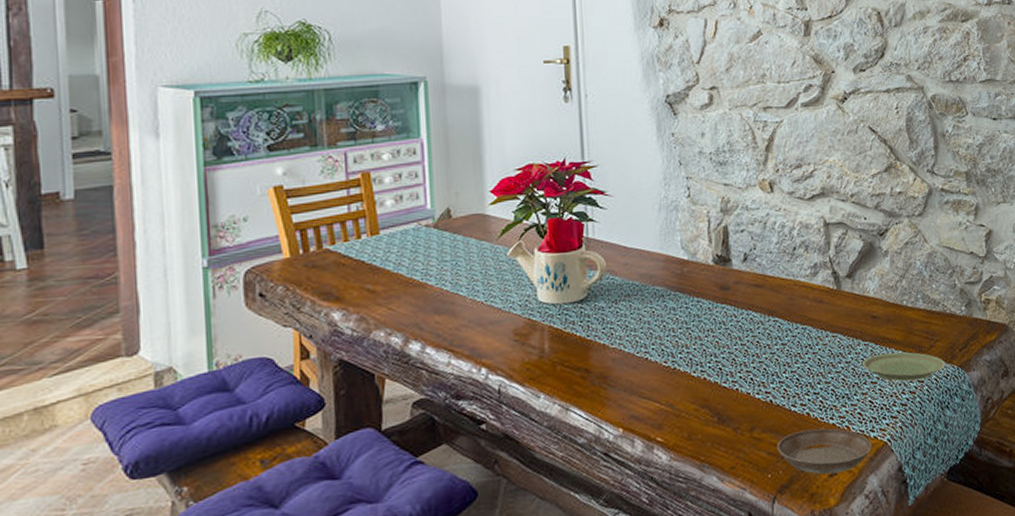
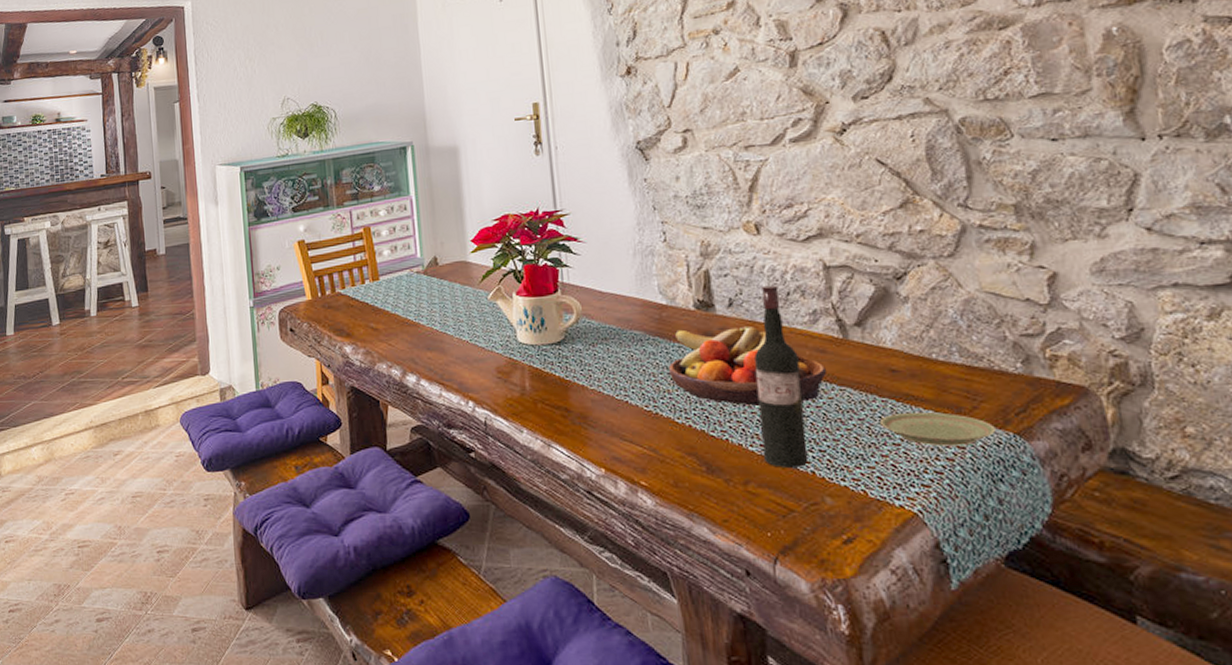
fruit bowl: none [688,279,822,356] -> present [669,325,826,406]
wine bottle: none [763,240,805,412] -> present [754,285,809,468]
saucer: present [777,428,872,475] -> none [776,489,898,541]

